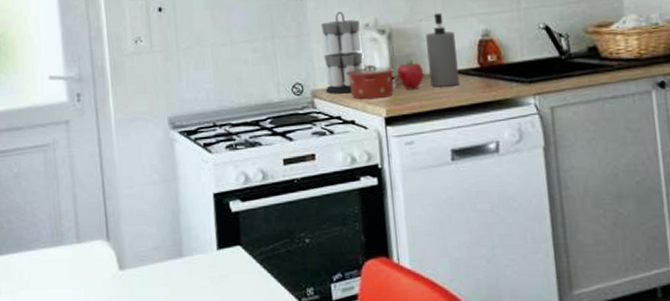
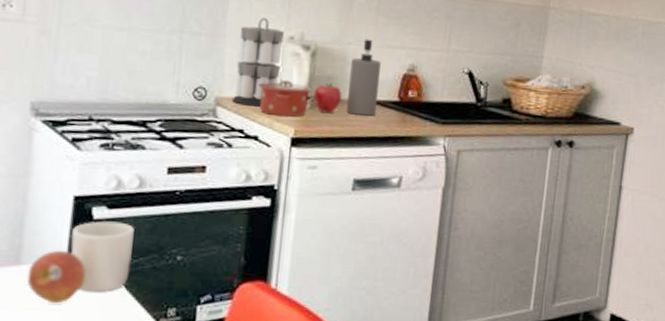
fruit: none [189,242,235,289] -> present [26,251,86,304]
mug: none [217,212,269,277] -> present [70,221,134,292]

